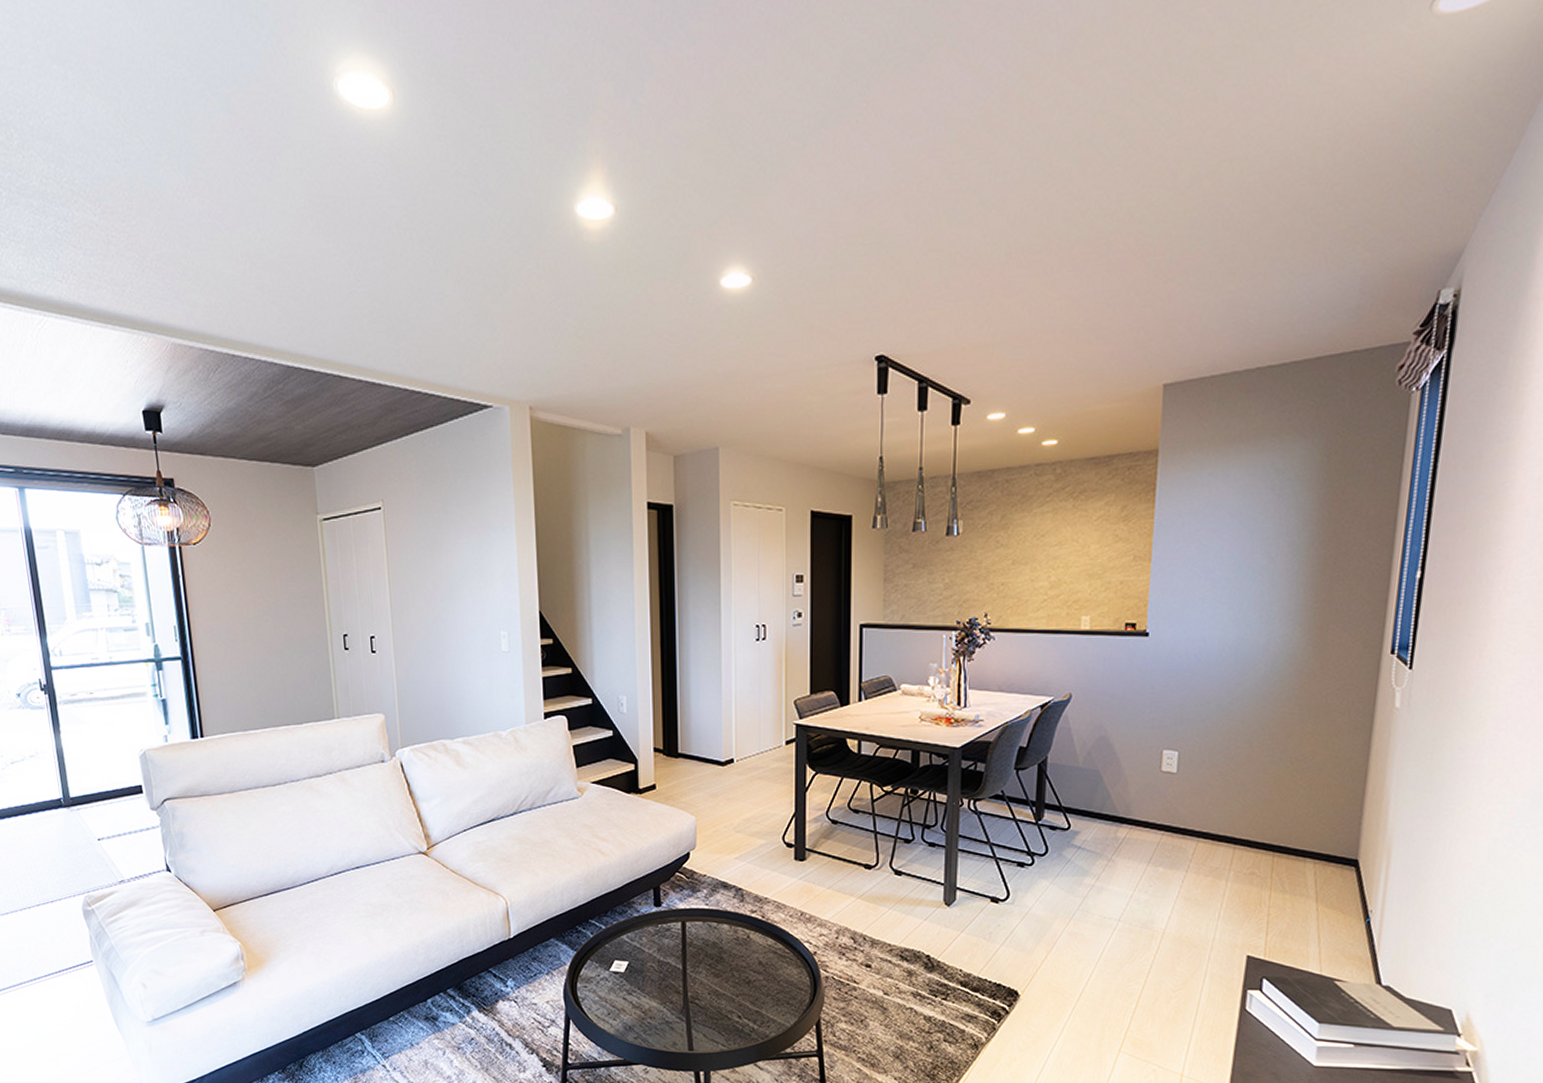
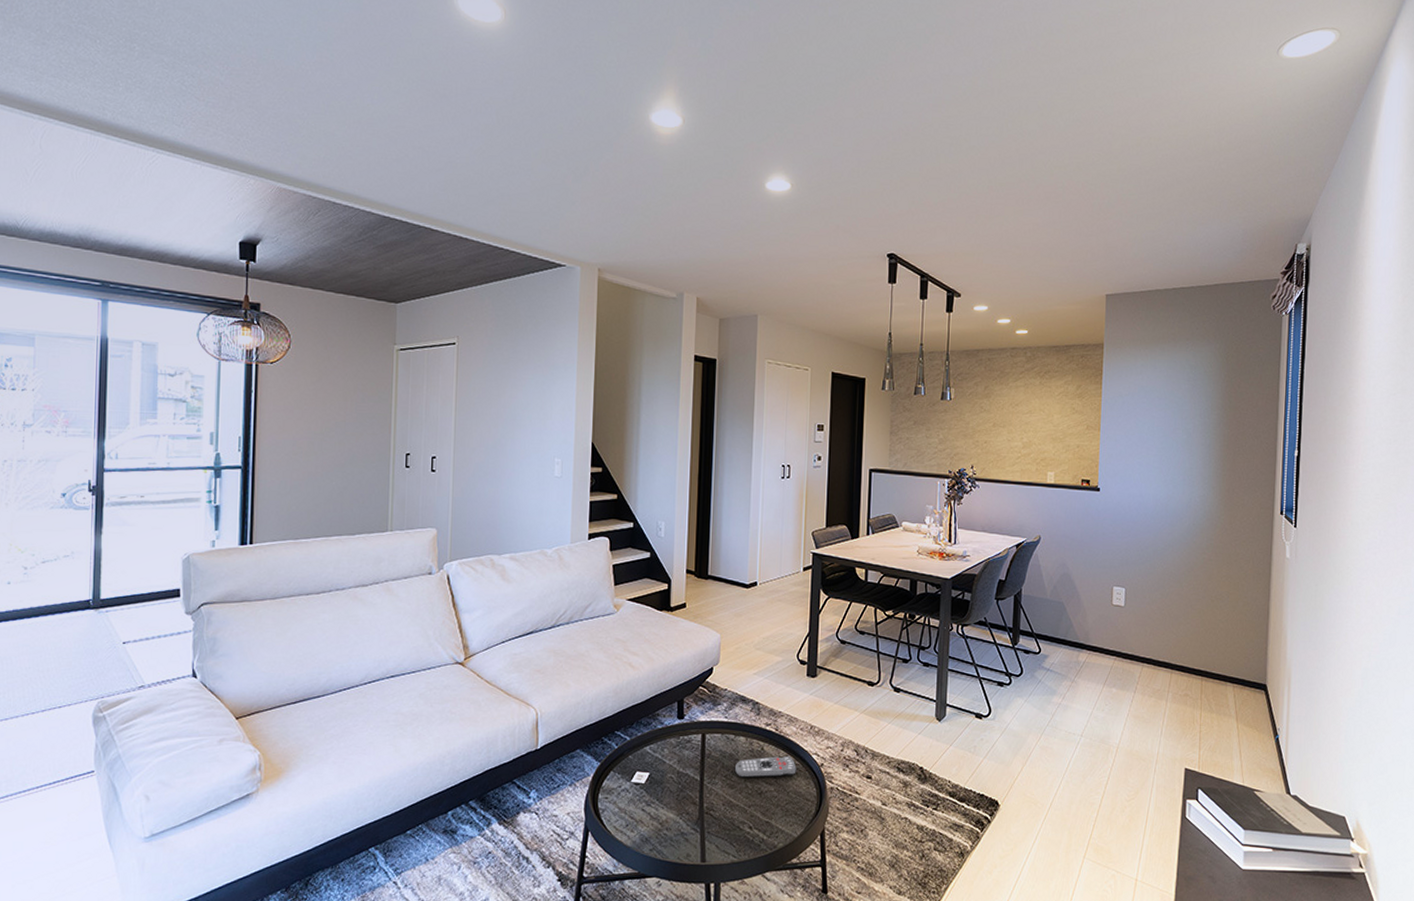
remote control: none [720,943,787,967] -> present [735,755,797,778]

